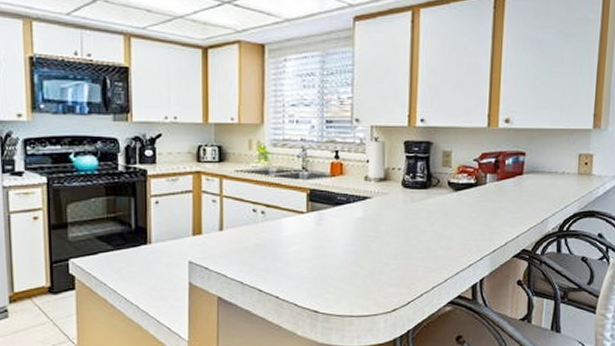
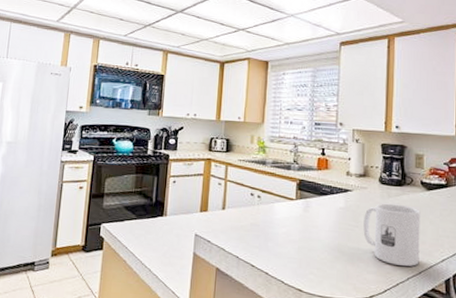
mug: none [384,209,447,275] -> present [363,203,421,266]

